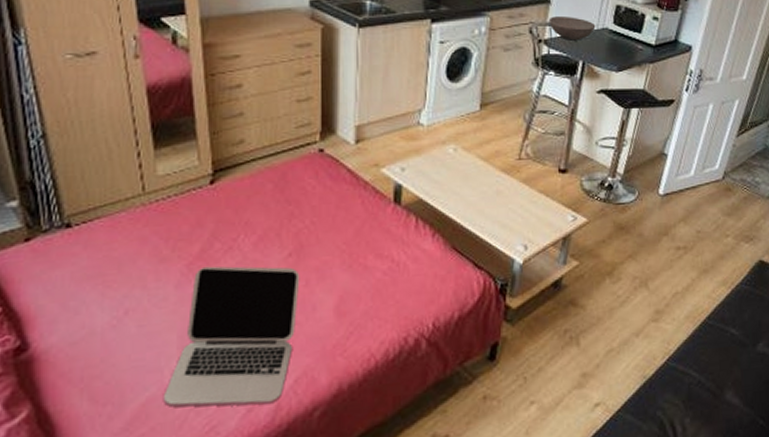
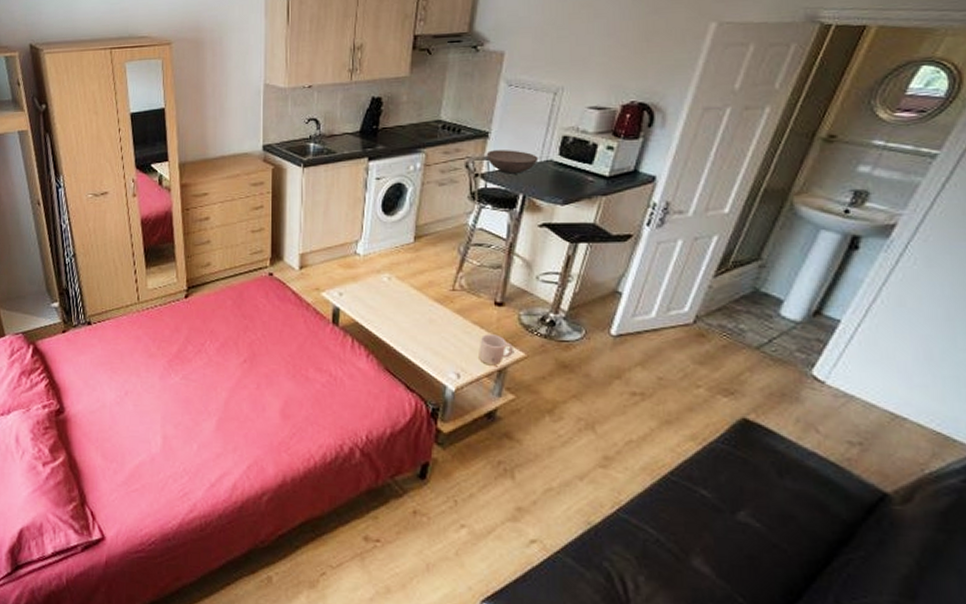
laptop: present [163,266,300,408] -> none [150,364,253,484]
mug: none [544,202,576,234] -> present [478,334,513,366]

